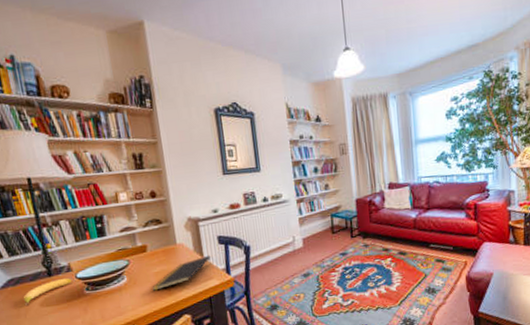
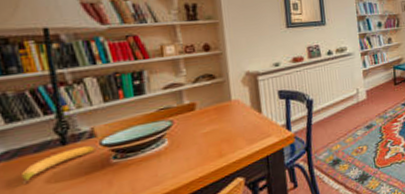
notepad: present [152,255,211,291] -> none [199,111,270,154]

